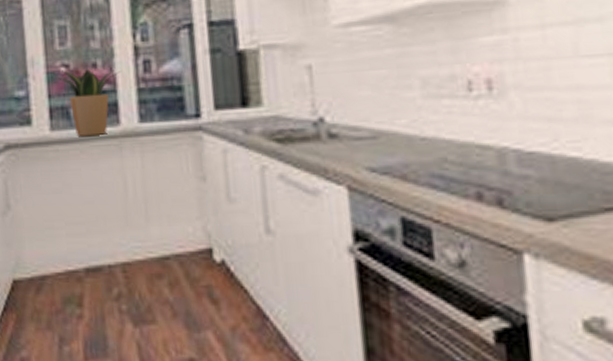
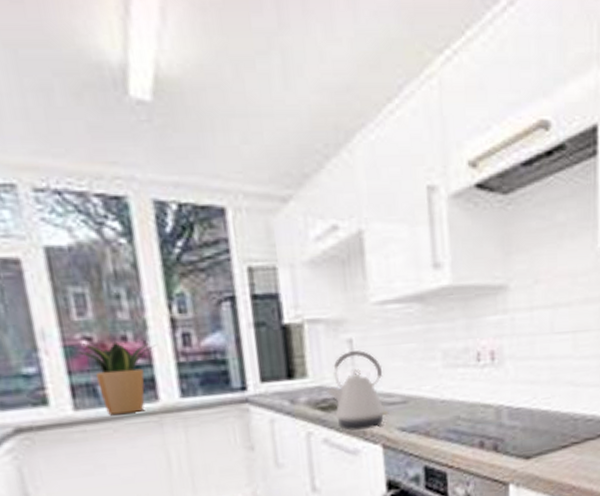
kettle: none [282,78,355,168] -> present [325,350,389,431]

